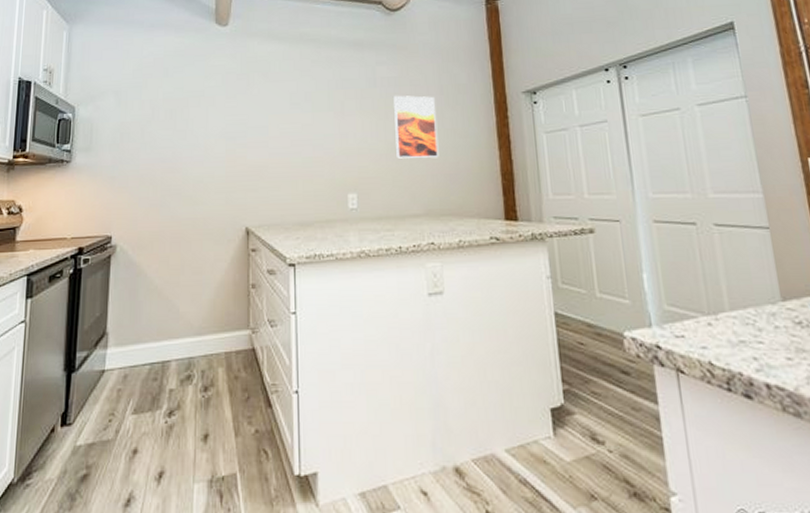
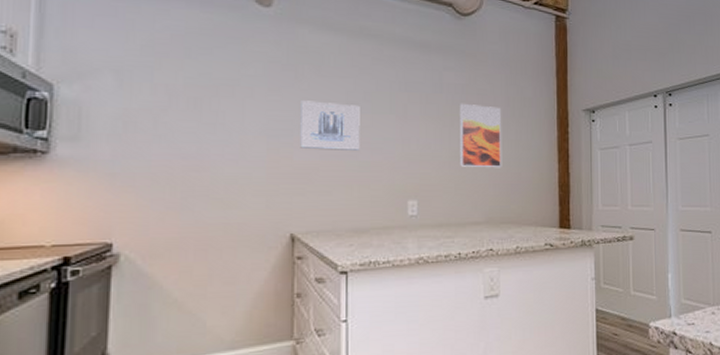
wall art: none [252,104,303,149] -> present [300,100,360,150]

